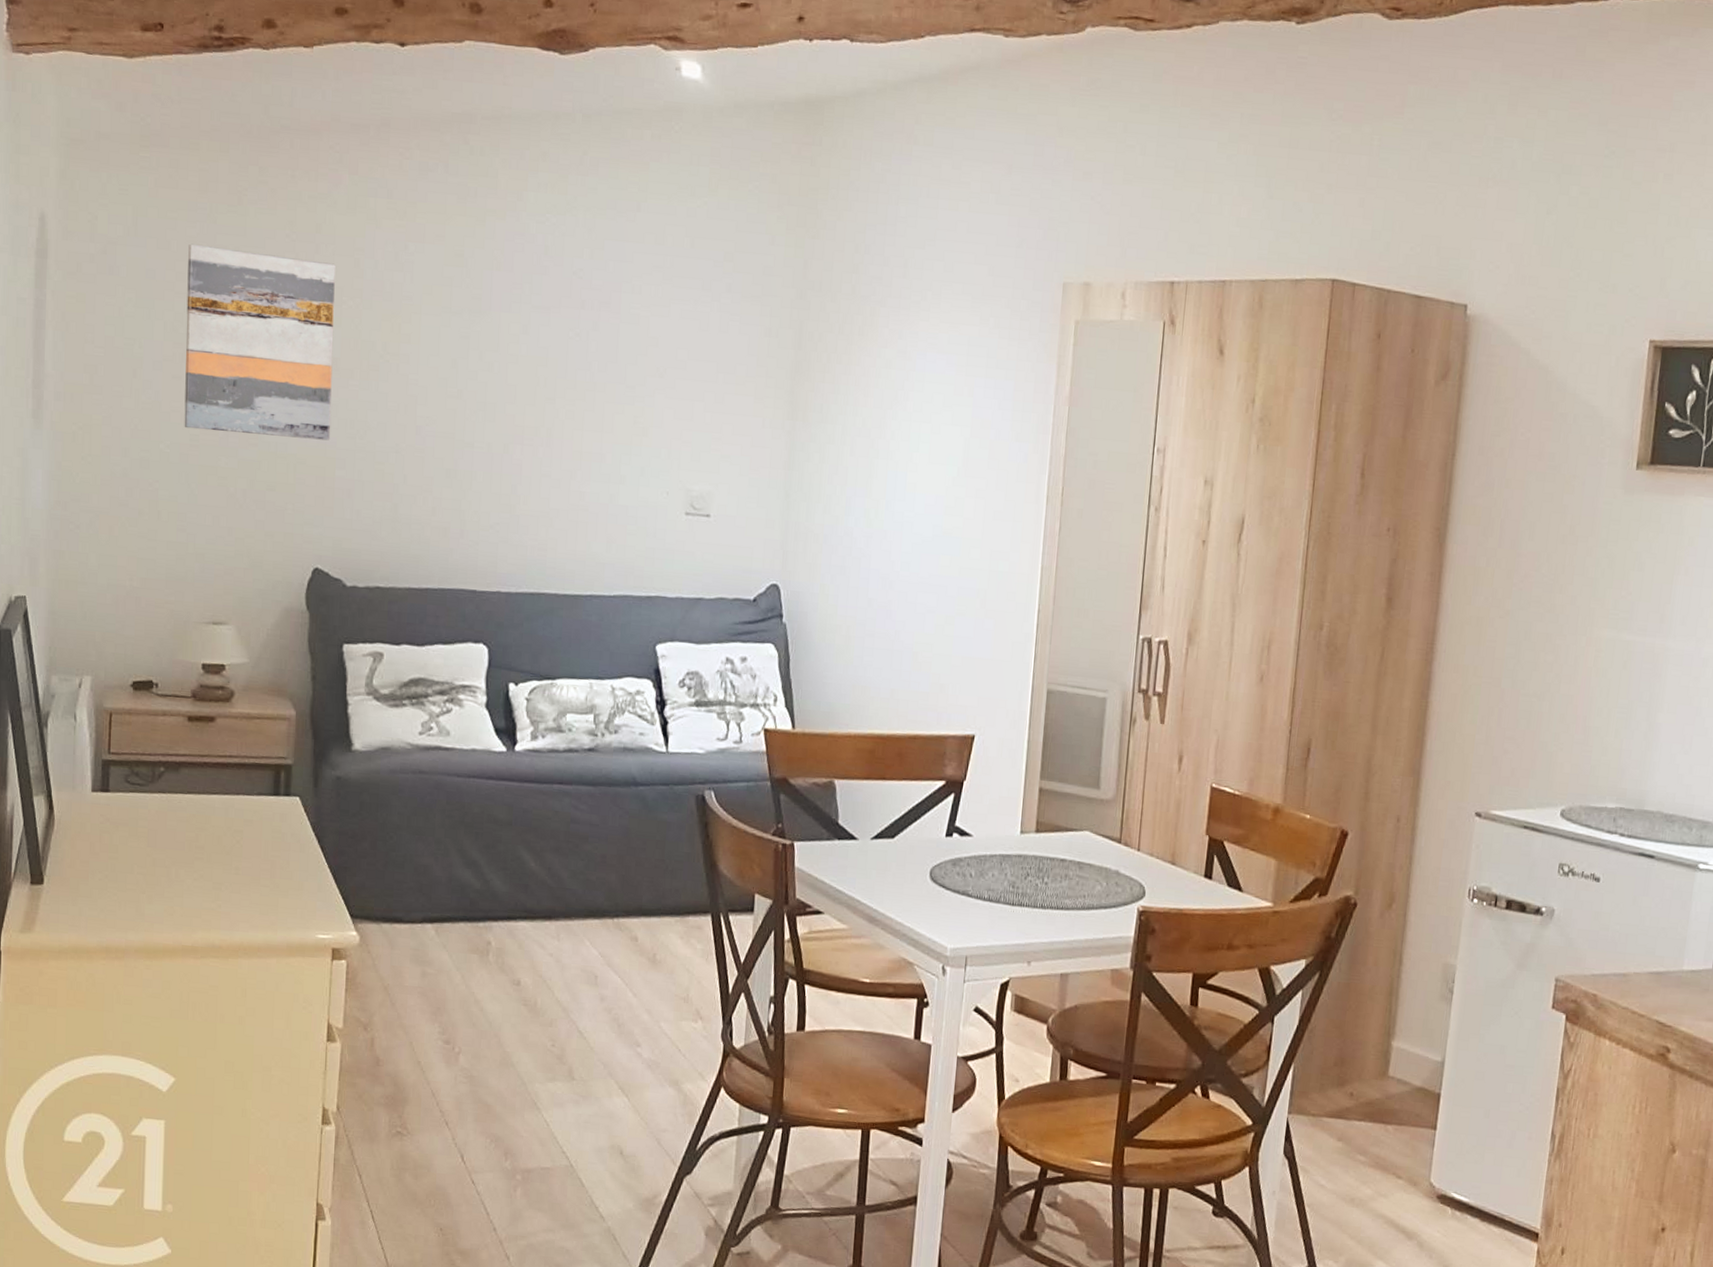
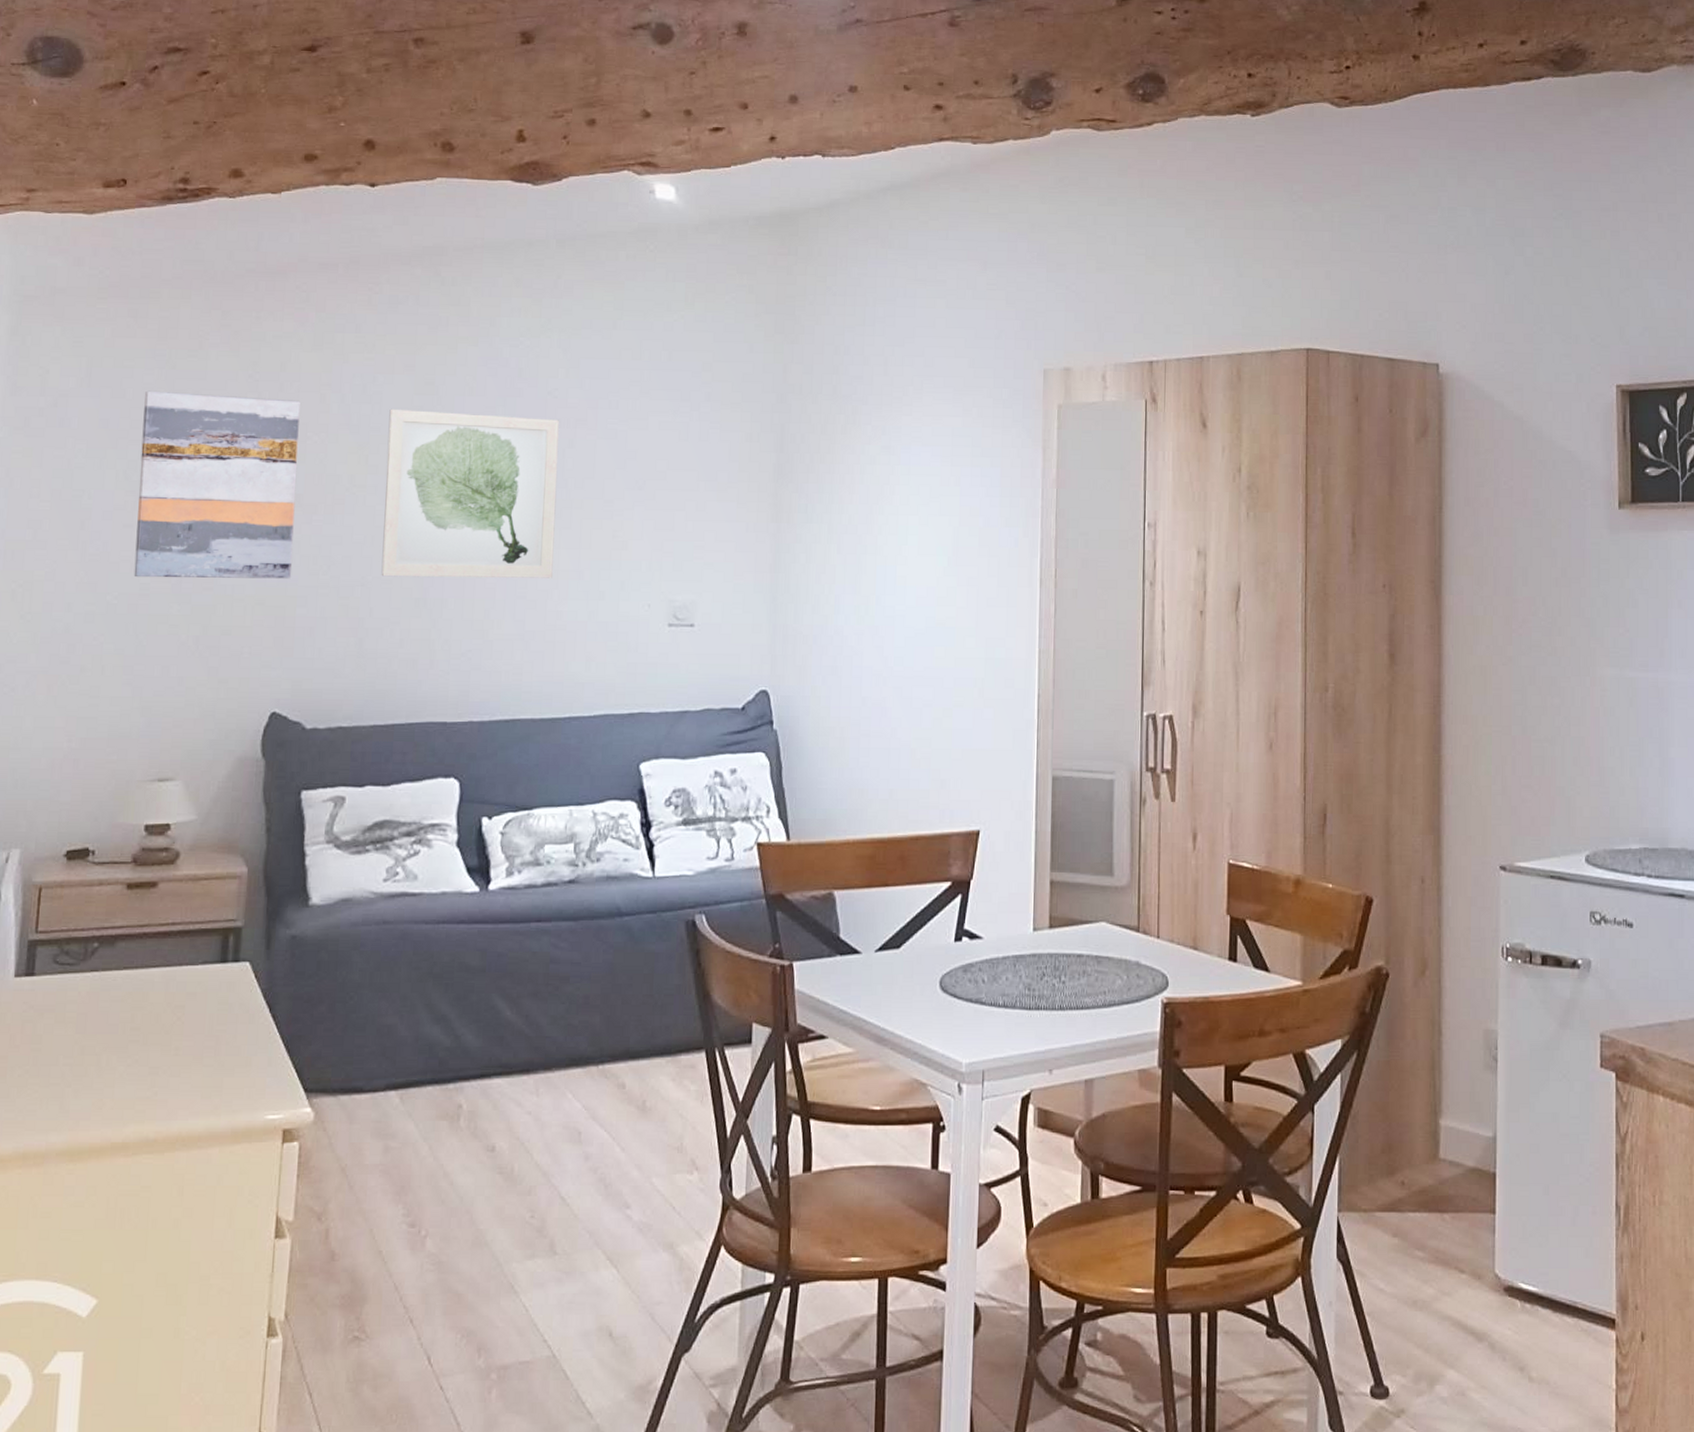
wall art: none [414,278,584,459] -> present [381,408,560,578]

